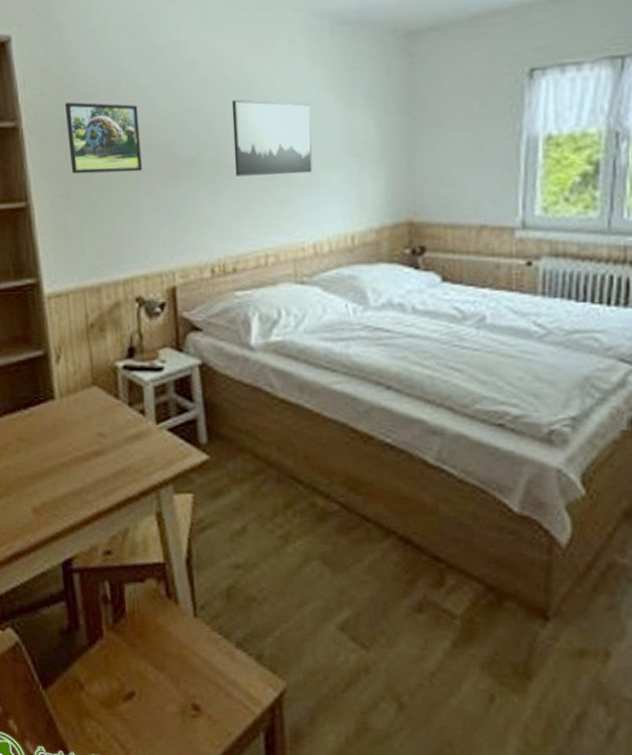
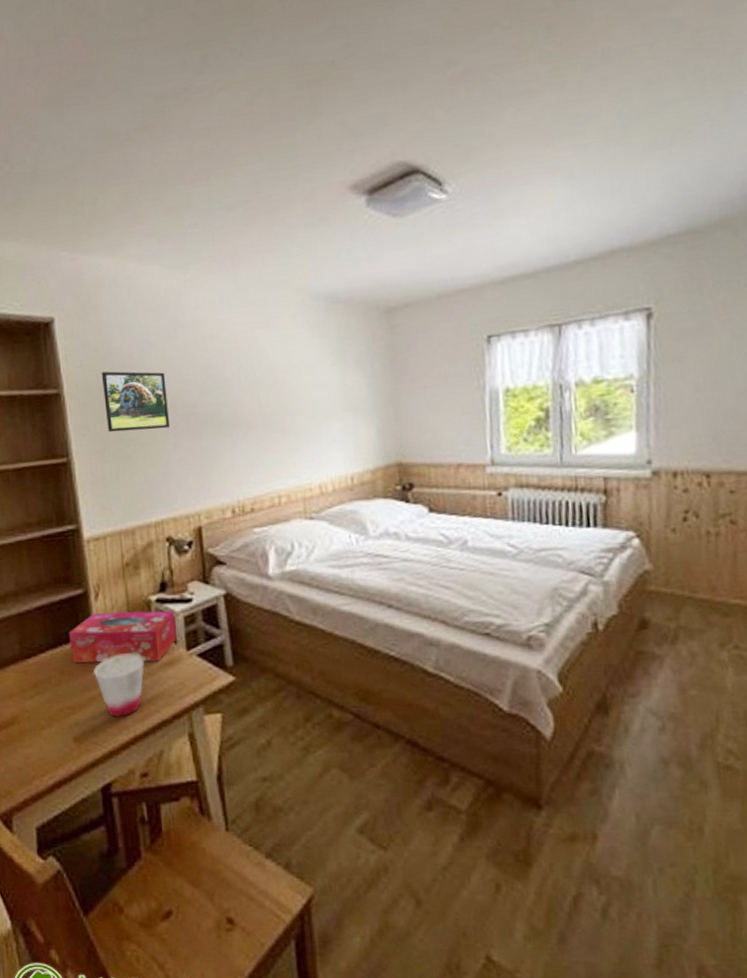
tissue box: none [28,377,145,434] -> present [69,611,177,663]
cup: none [53,423,109,492] -> present [93,653,144,719]
wall art: present [231,99,312,176] -> none [245,365,316,430]

